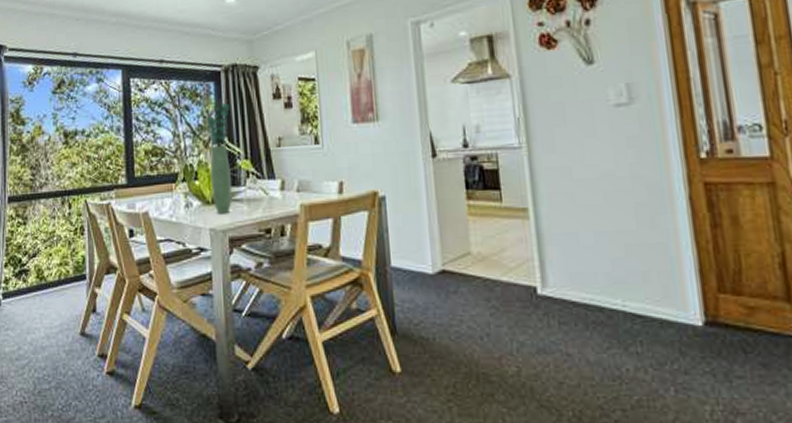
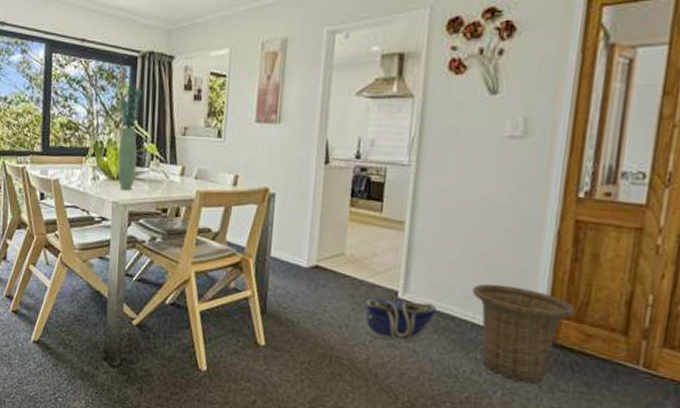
tote bag: none [502,296,583,346] -> present [364,297,437,343]
basket: none [616,263,730,374] -> present [472,283,575,383]

